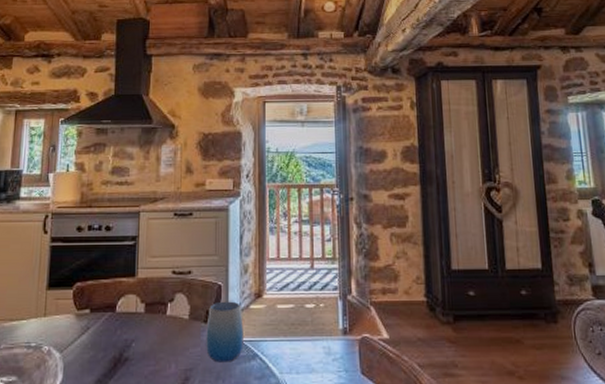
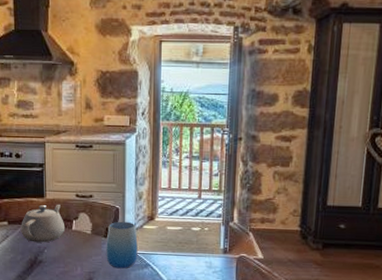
teapot: none [105,285,159,334] -> present [21,205,66,243]

